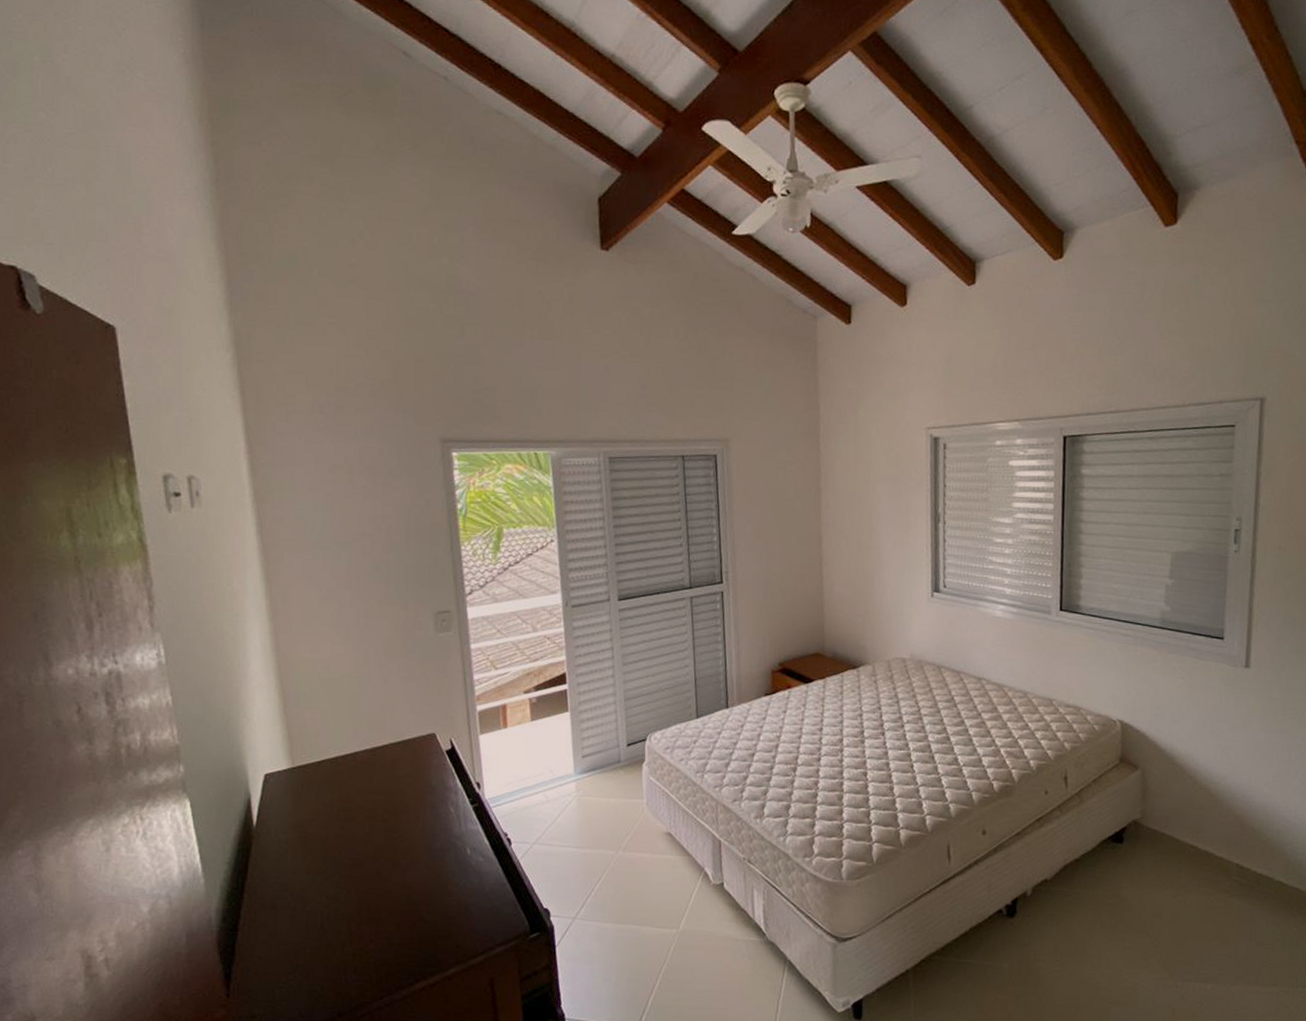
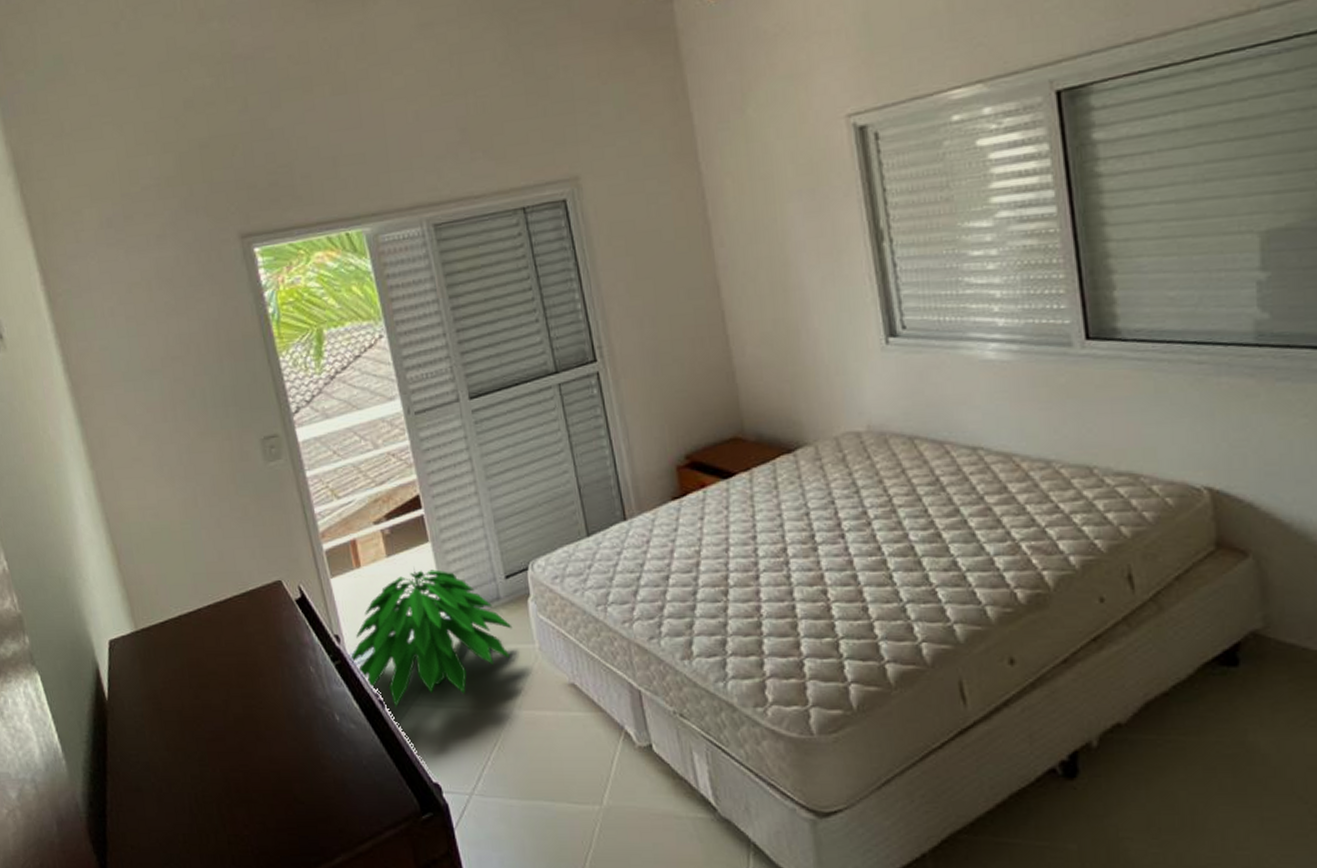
indoor plant: none [486,732,627,846] -> present [349,569,513,709]

